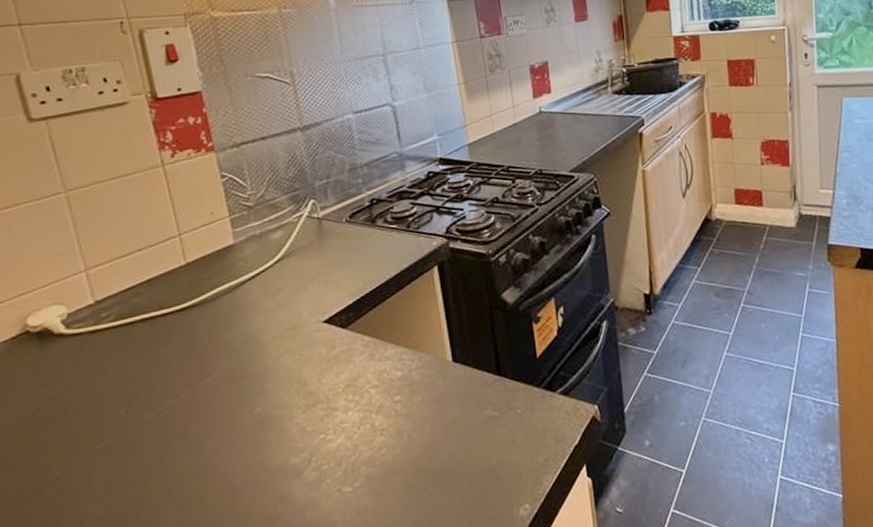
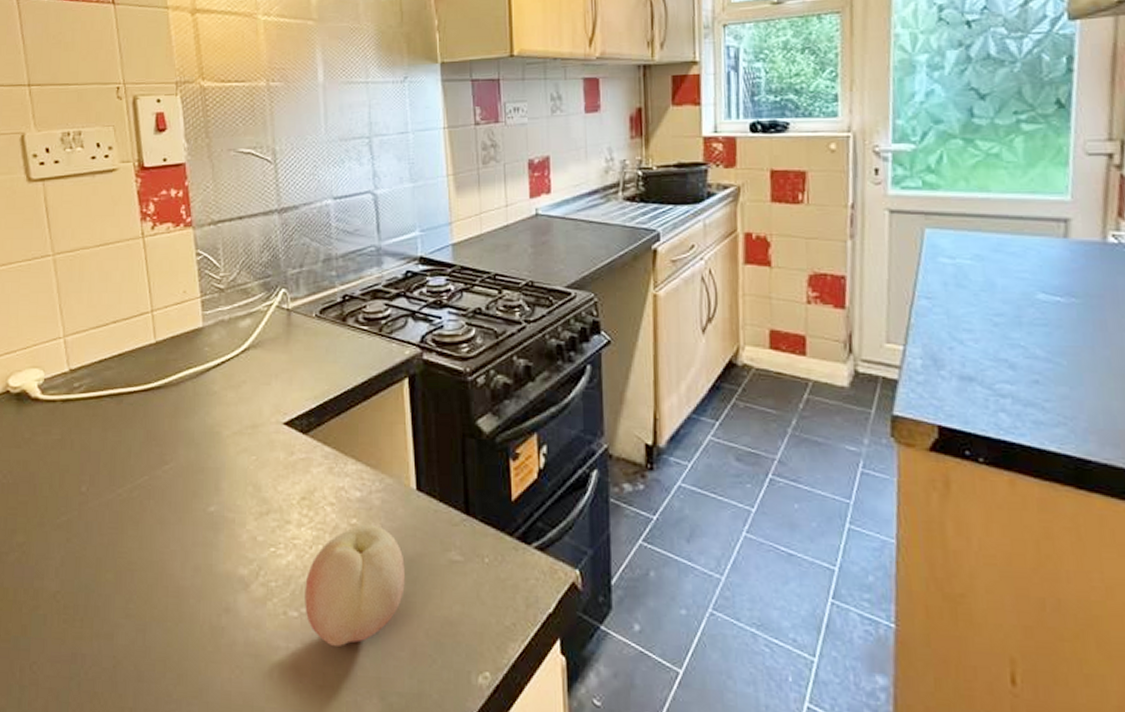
fruit: none [356,398,449,510] -> present [305,524,405,646]

